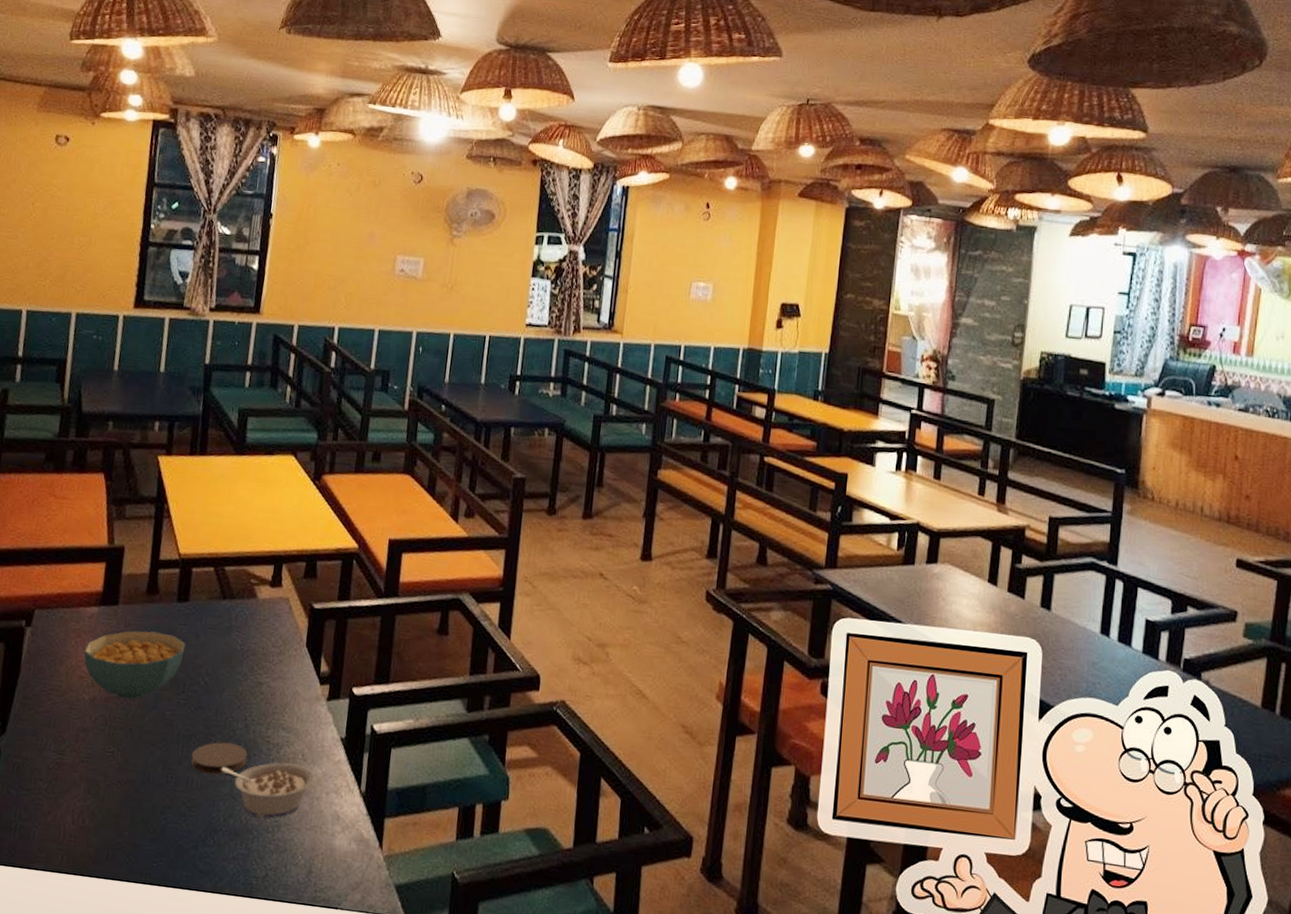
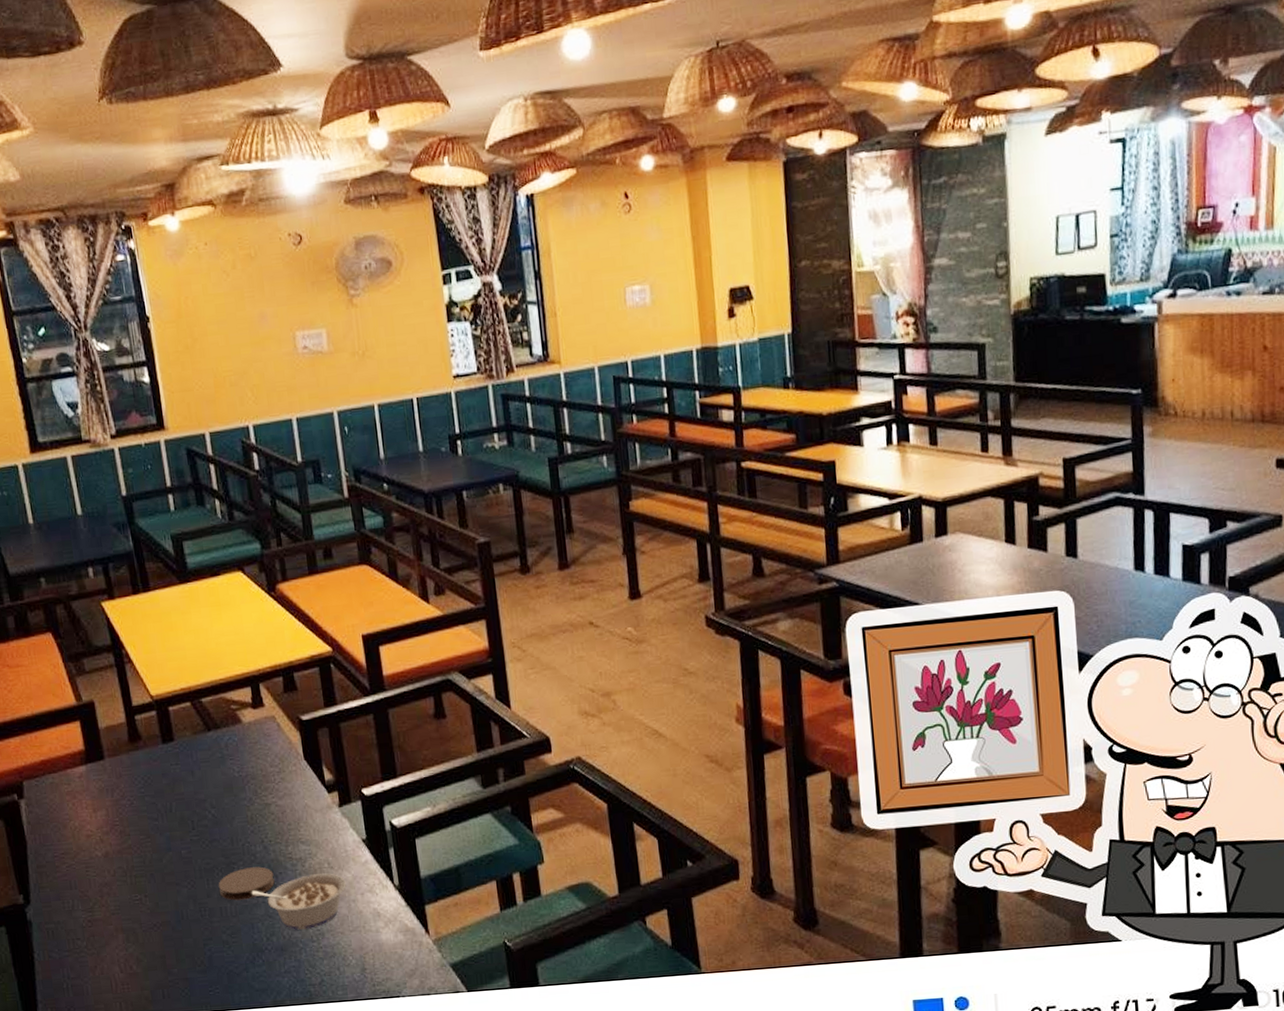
cereal bowl: present [83,631,186,699] -> none [83,776,184,848]

